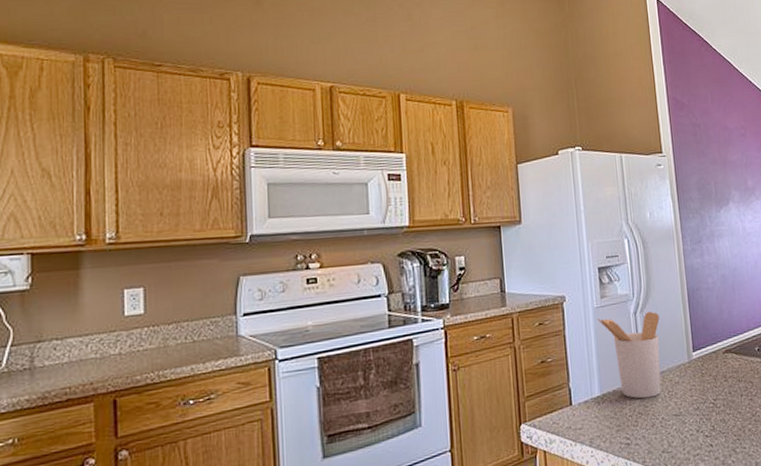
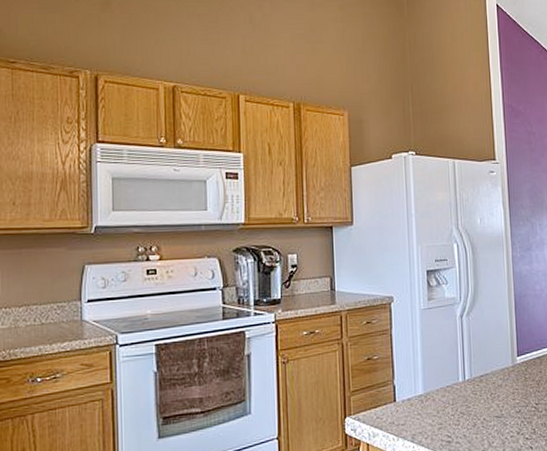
utensil holder: present [597,312,661,399] -> none [424,316,485,399]

